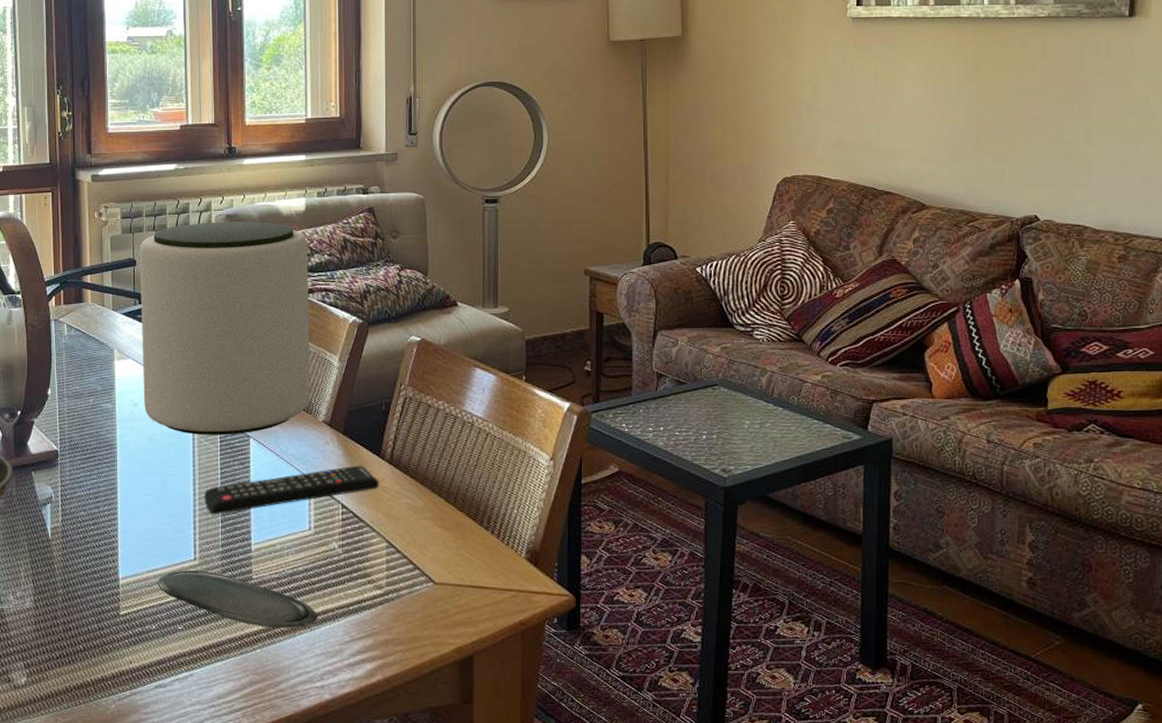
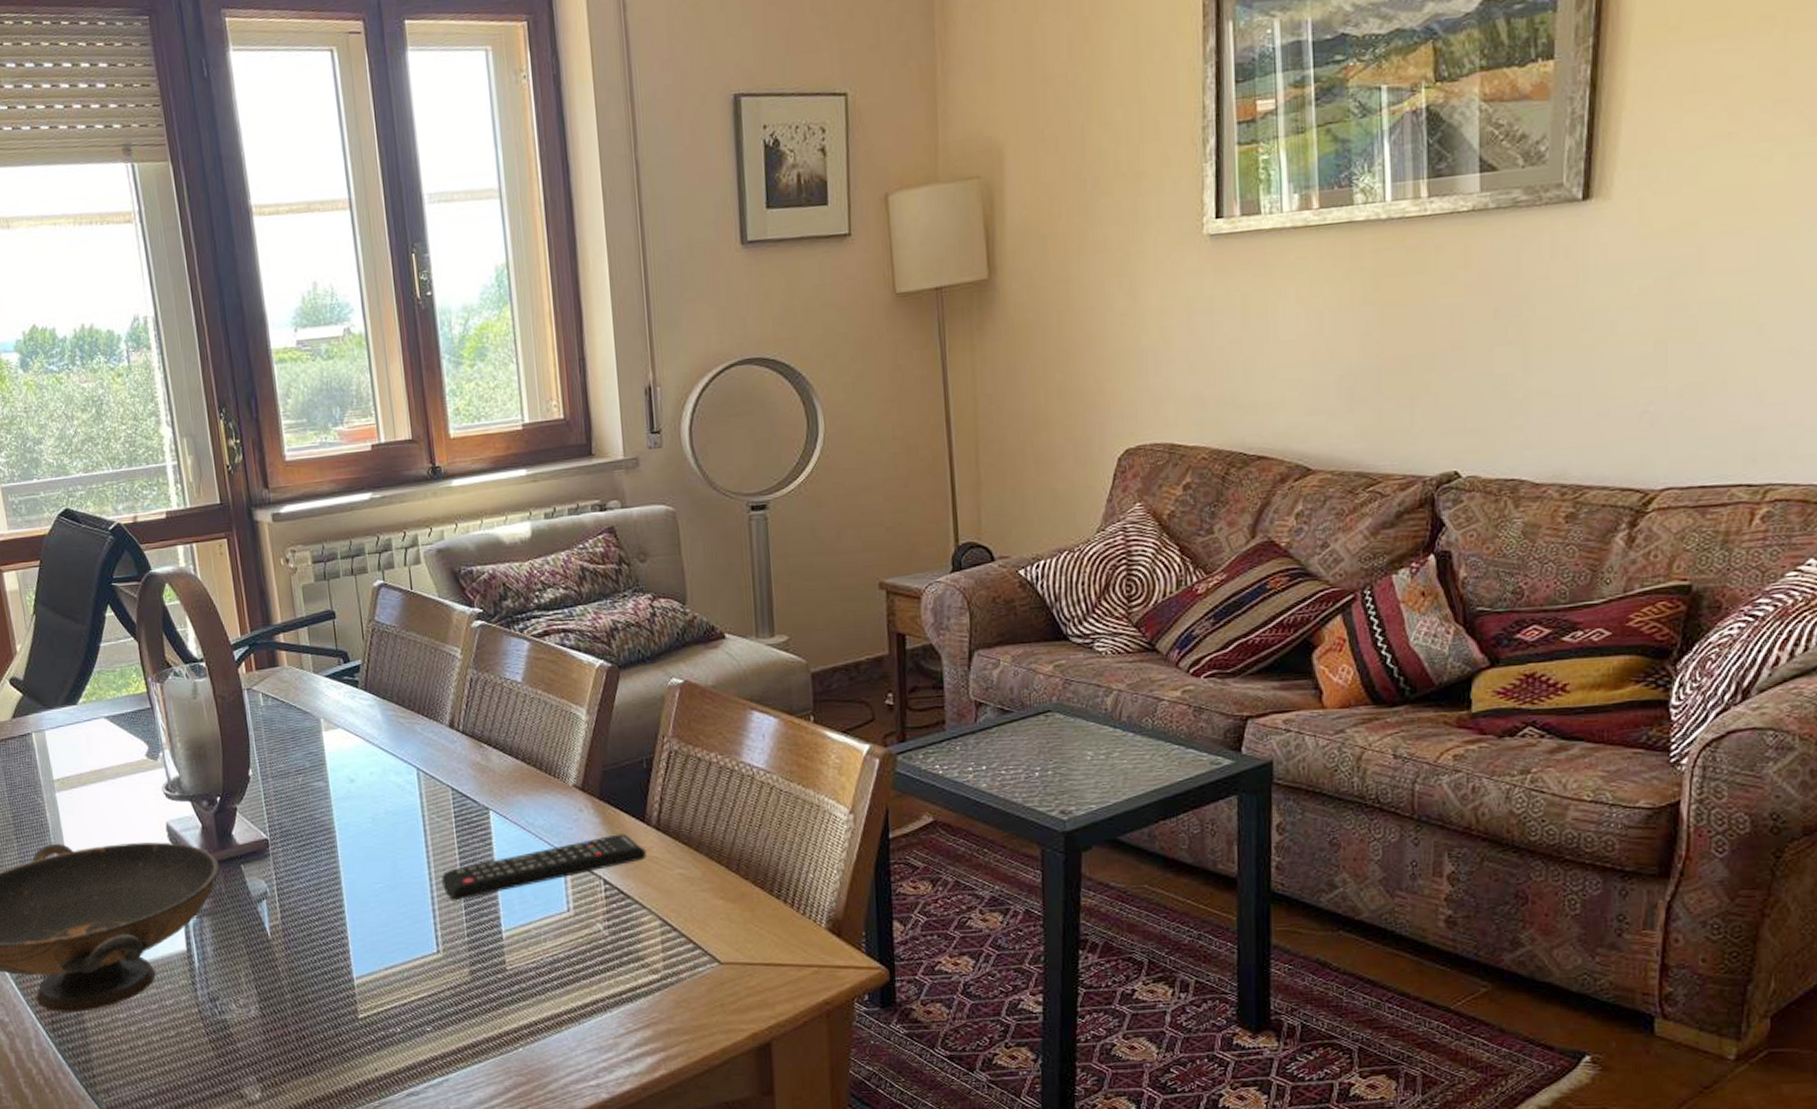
plant pot: present [139,222,310,435] -> none [337,554,556,811]
oval tray: present [156,570,318,629] -> none [396,964,587,1025]

